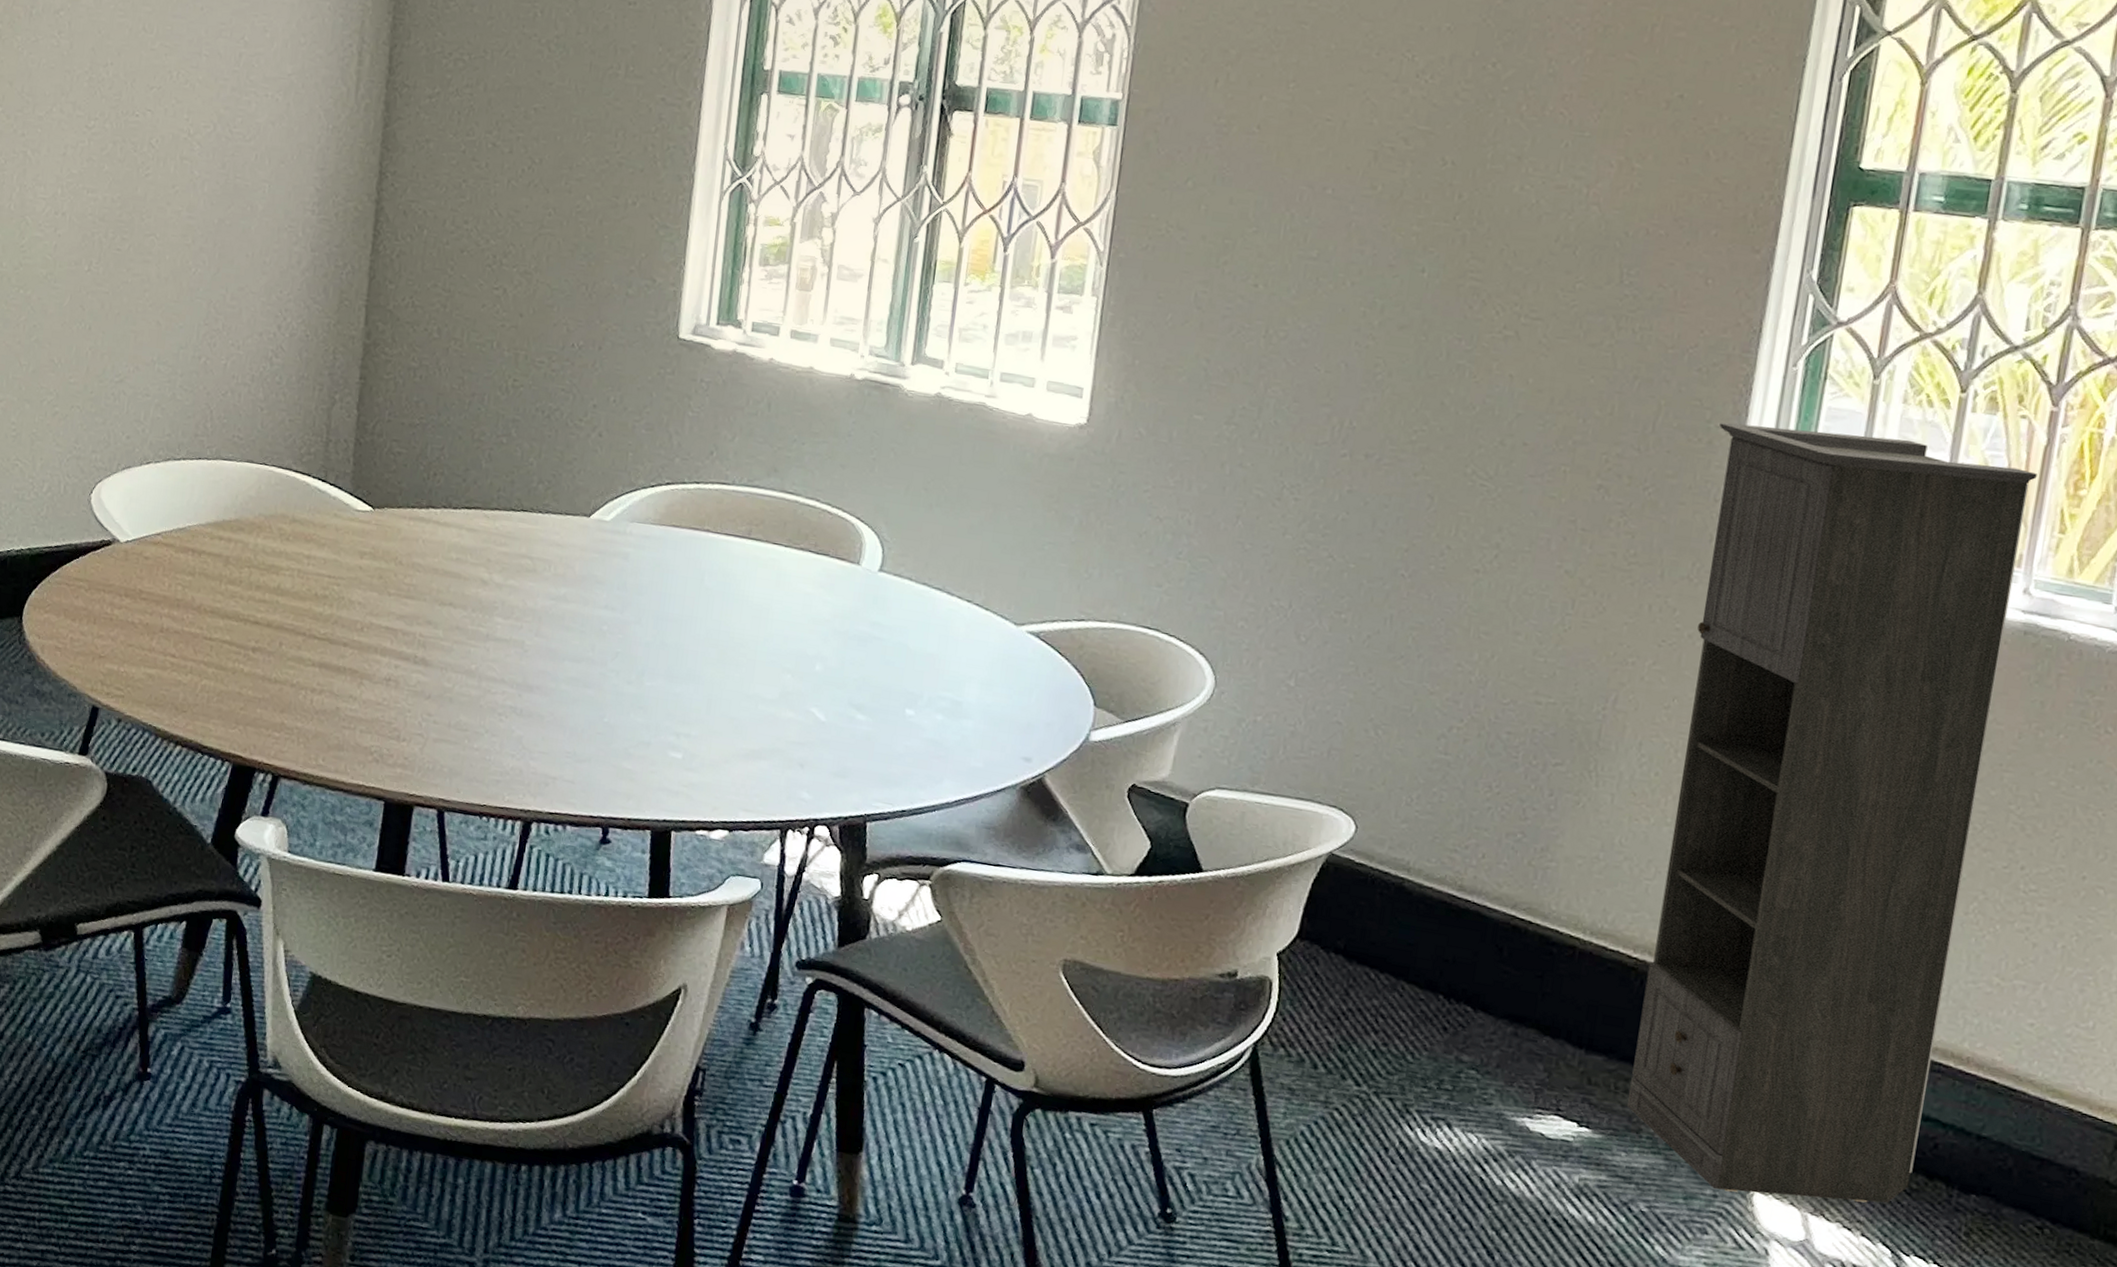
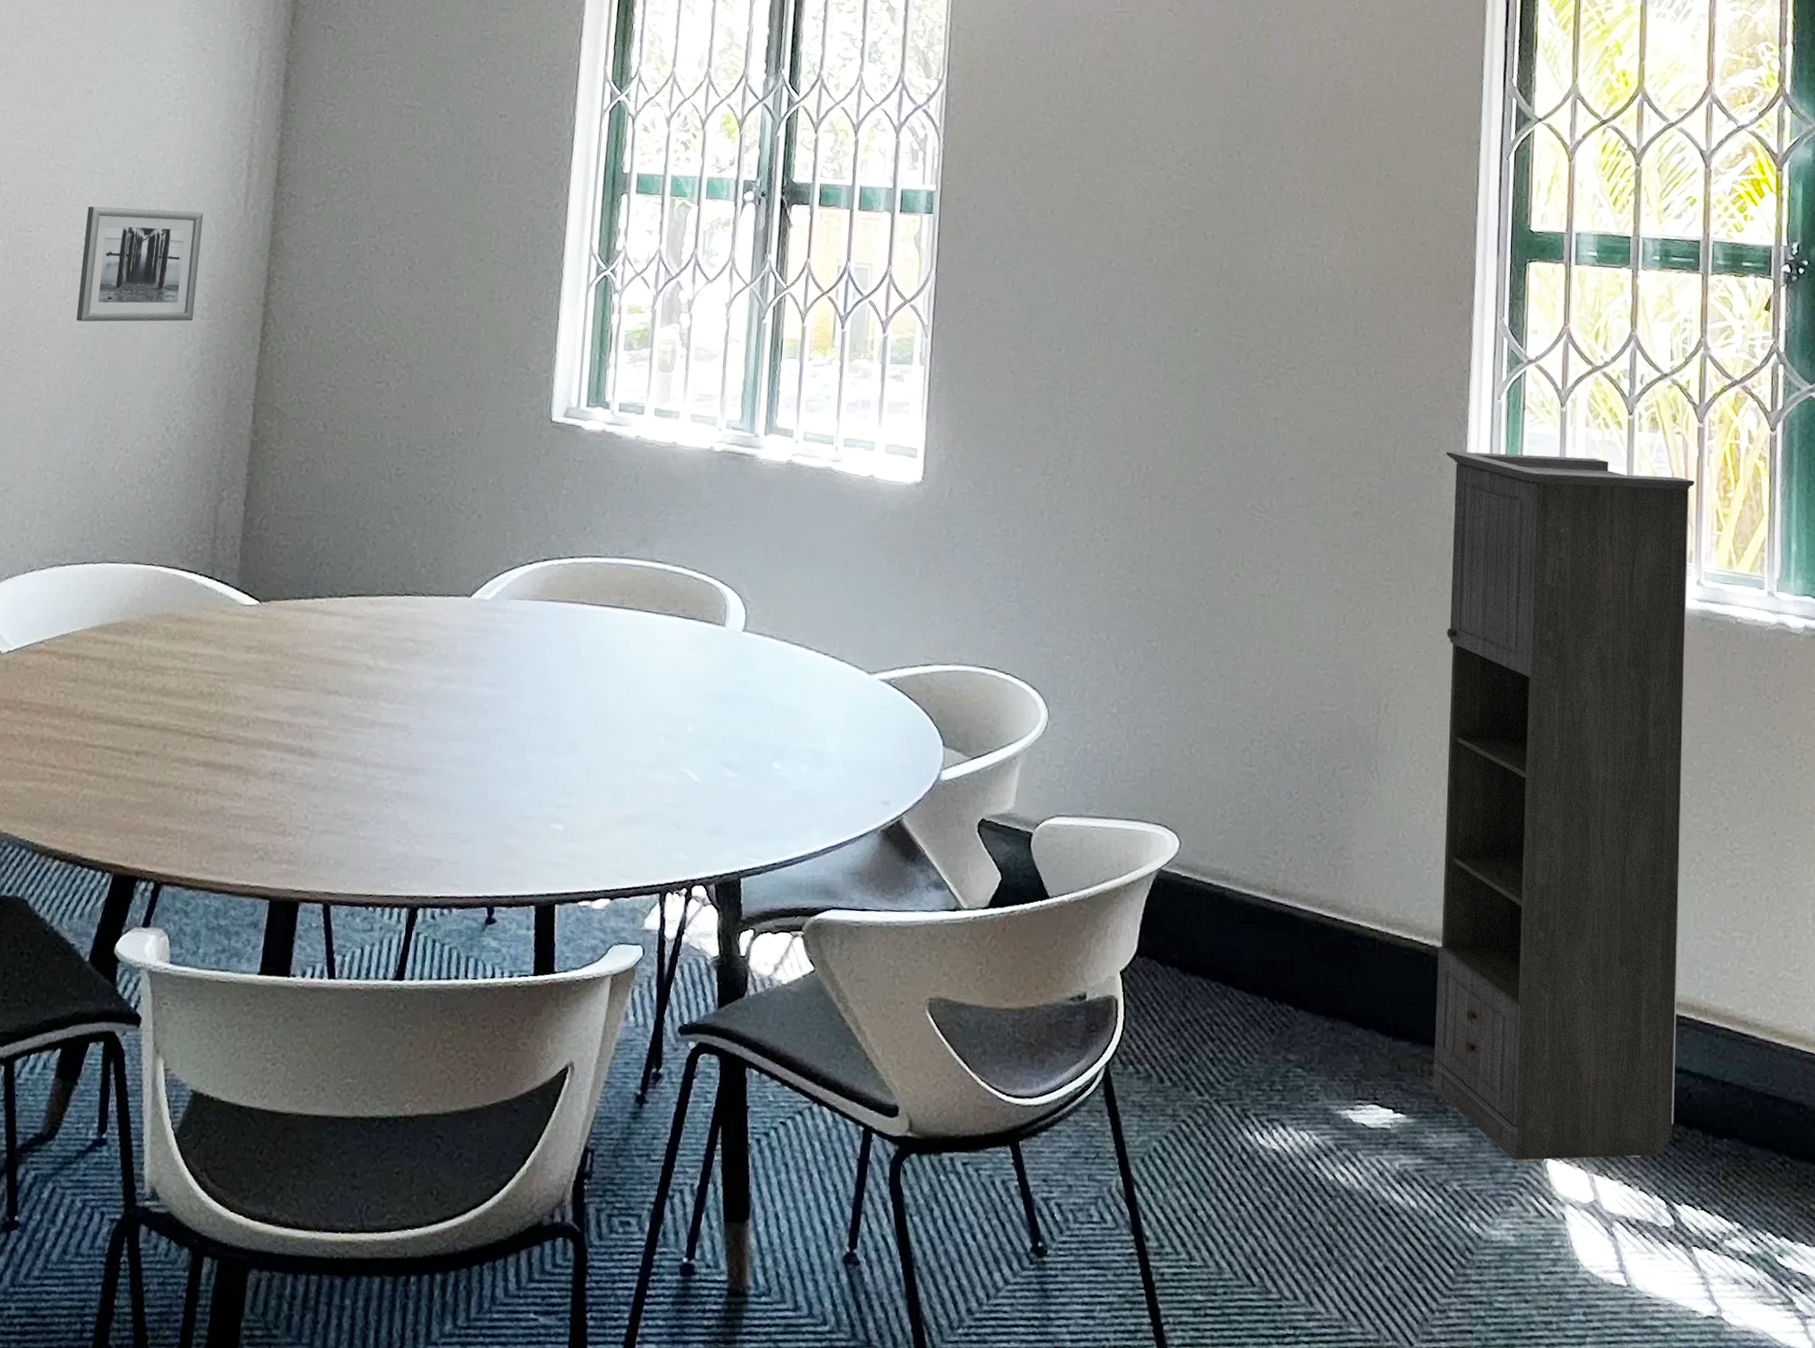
wall art: none [185,91,313,216] -> present [76,206,204,322]

